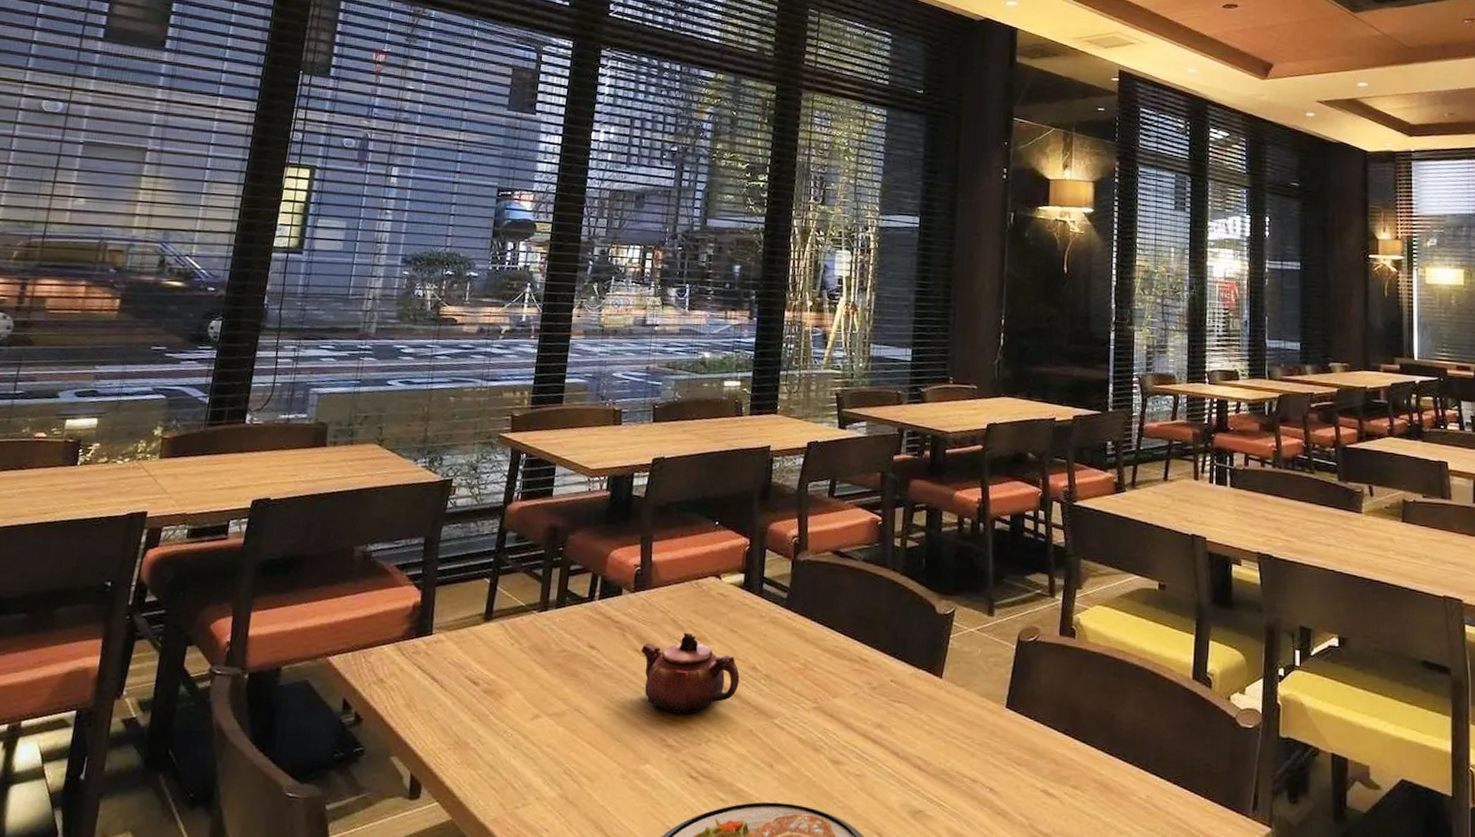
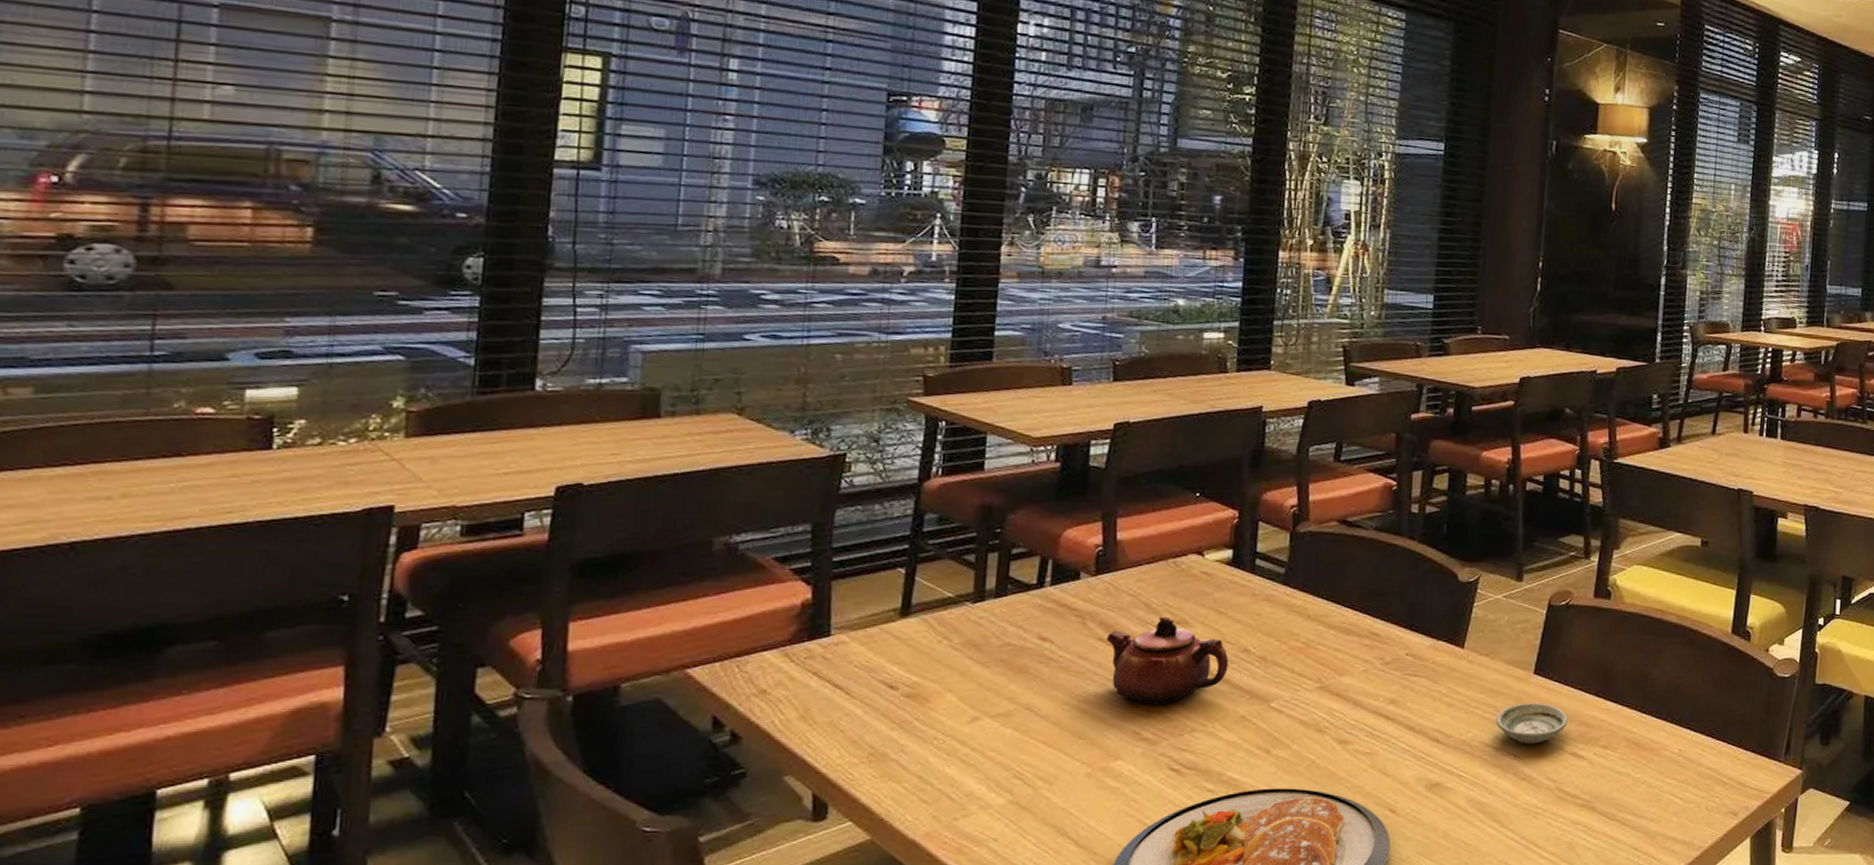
saucer: none [972,736,1039,779] -> present [1496,703,1568,744]

